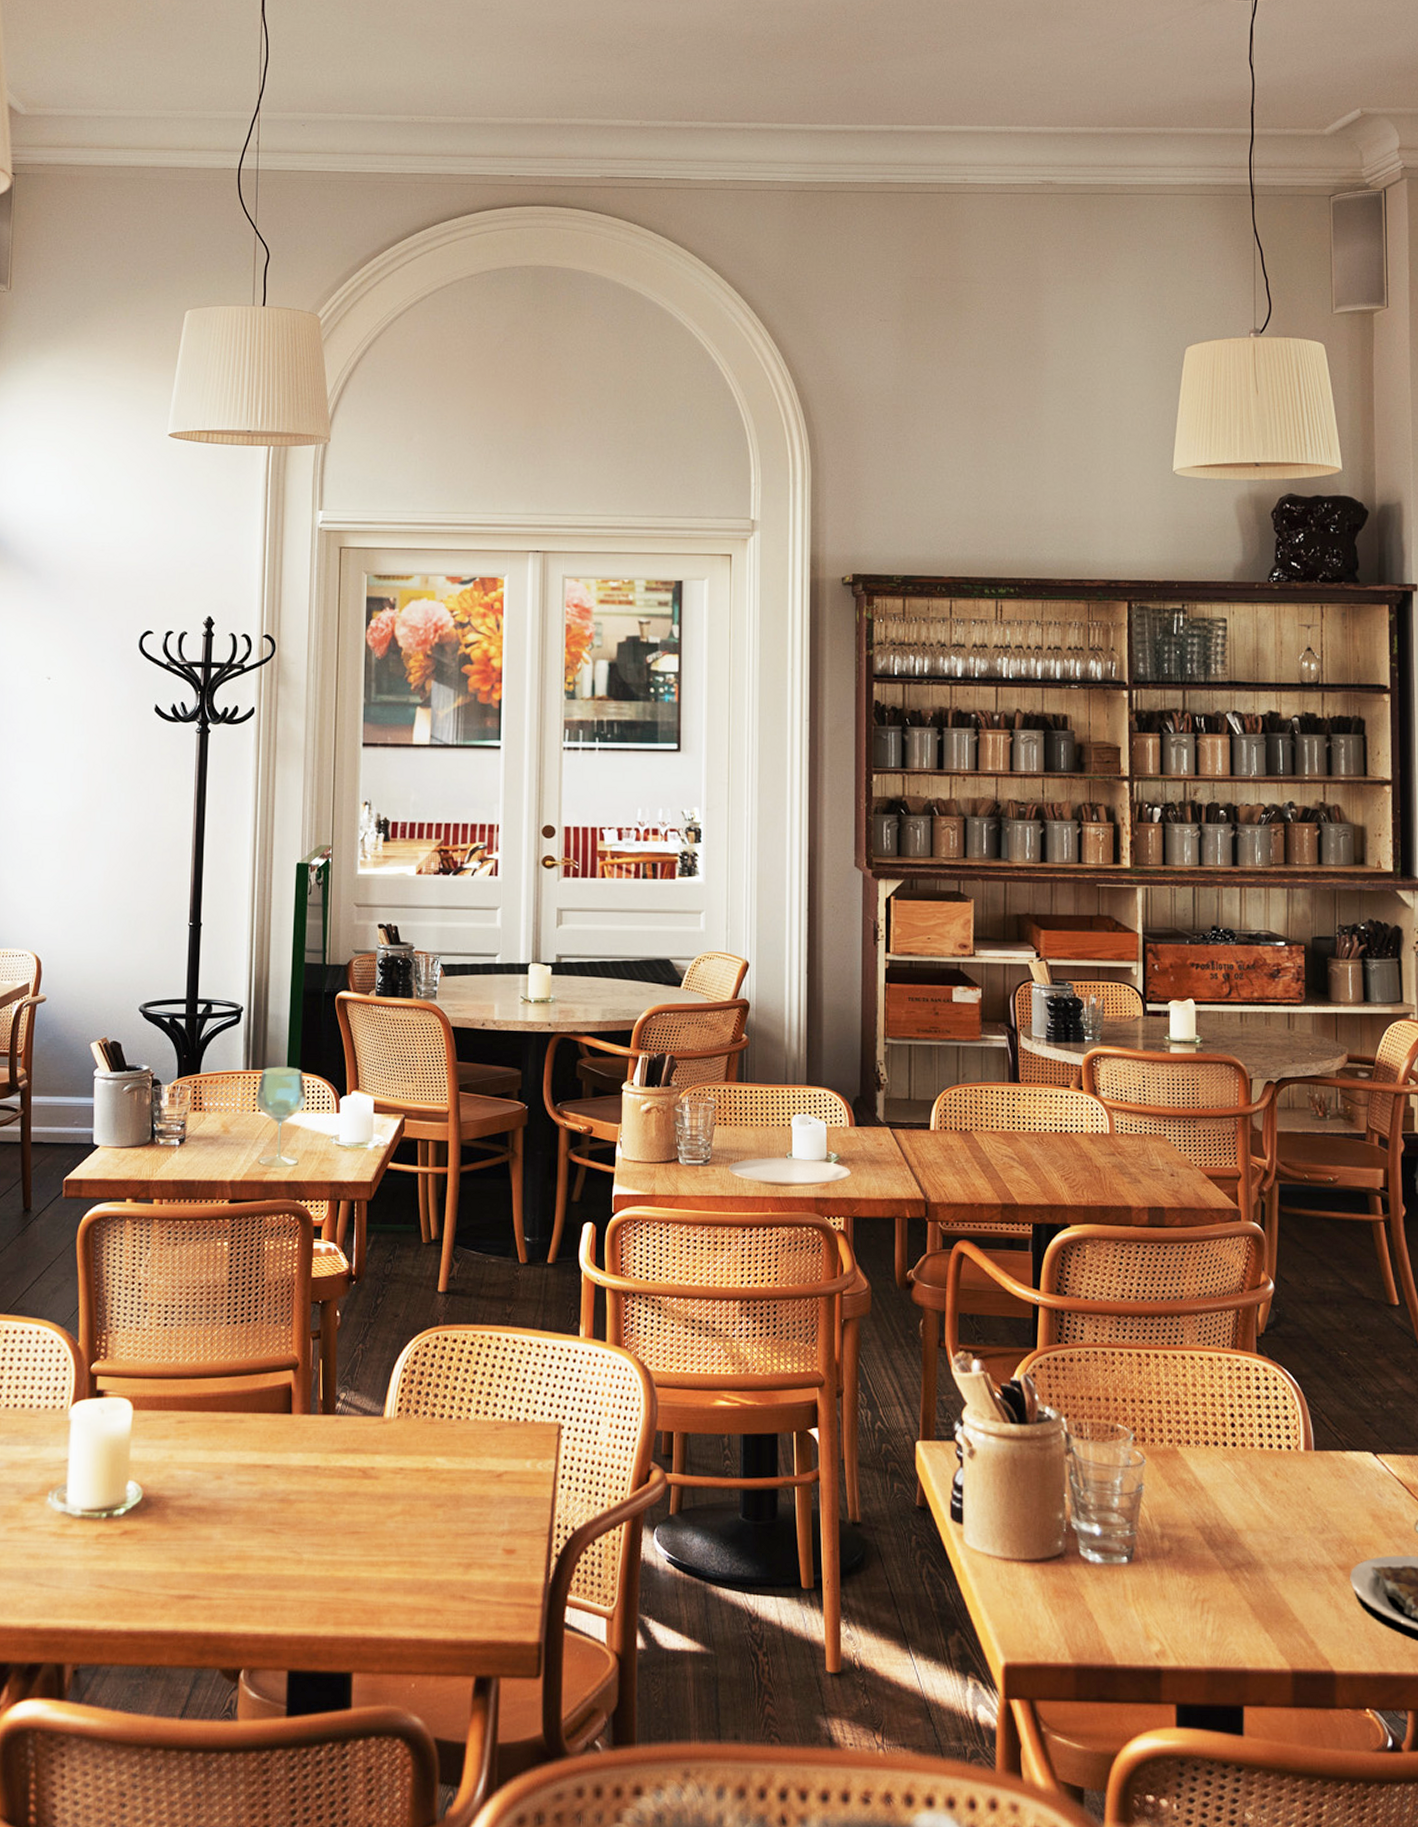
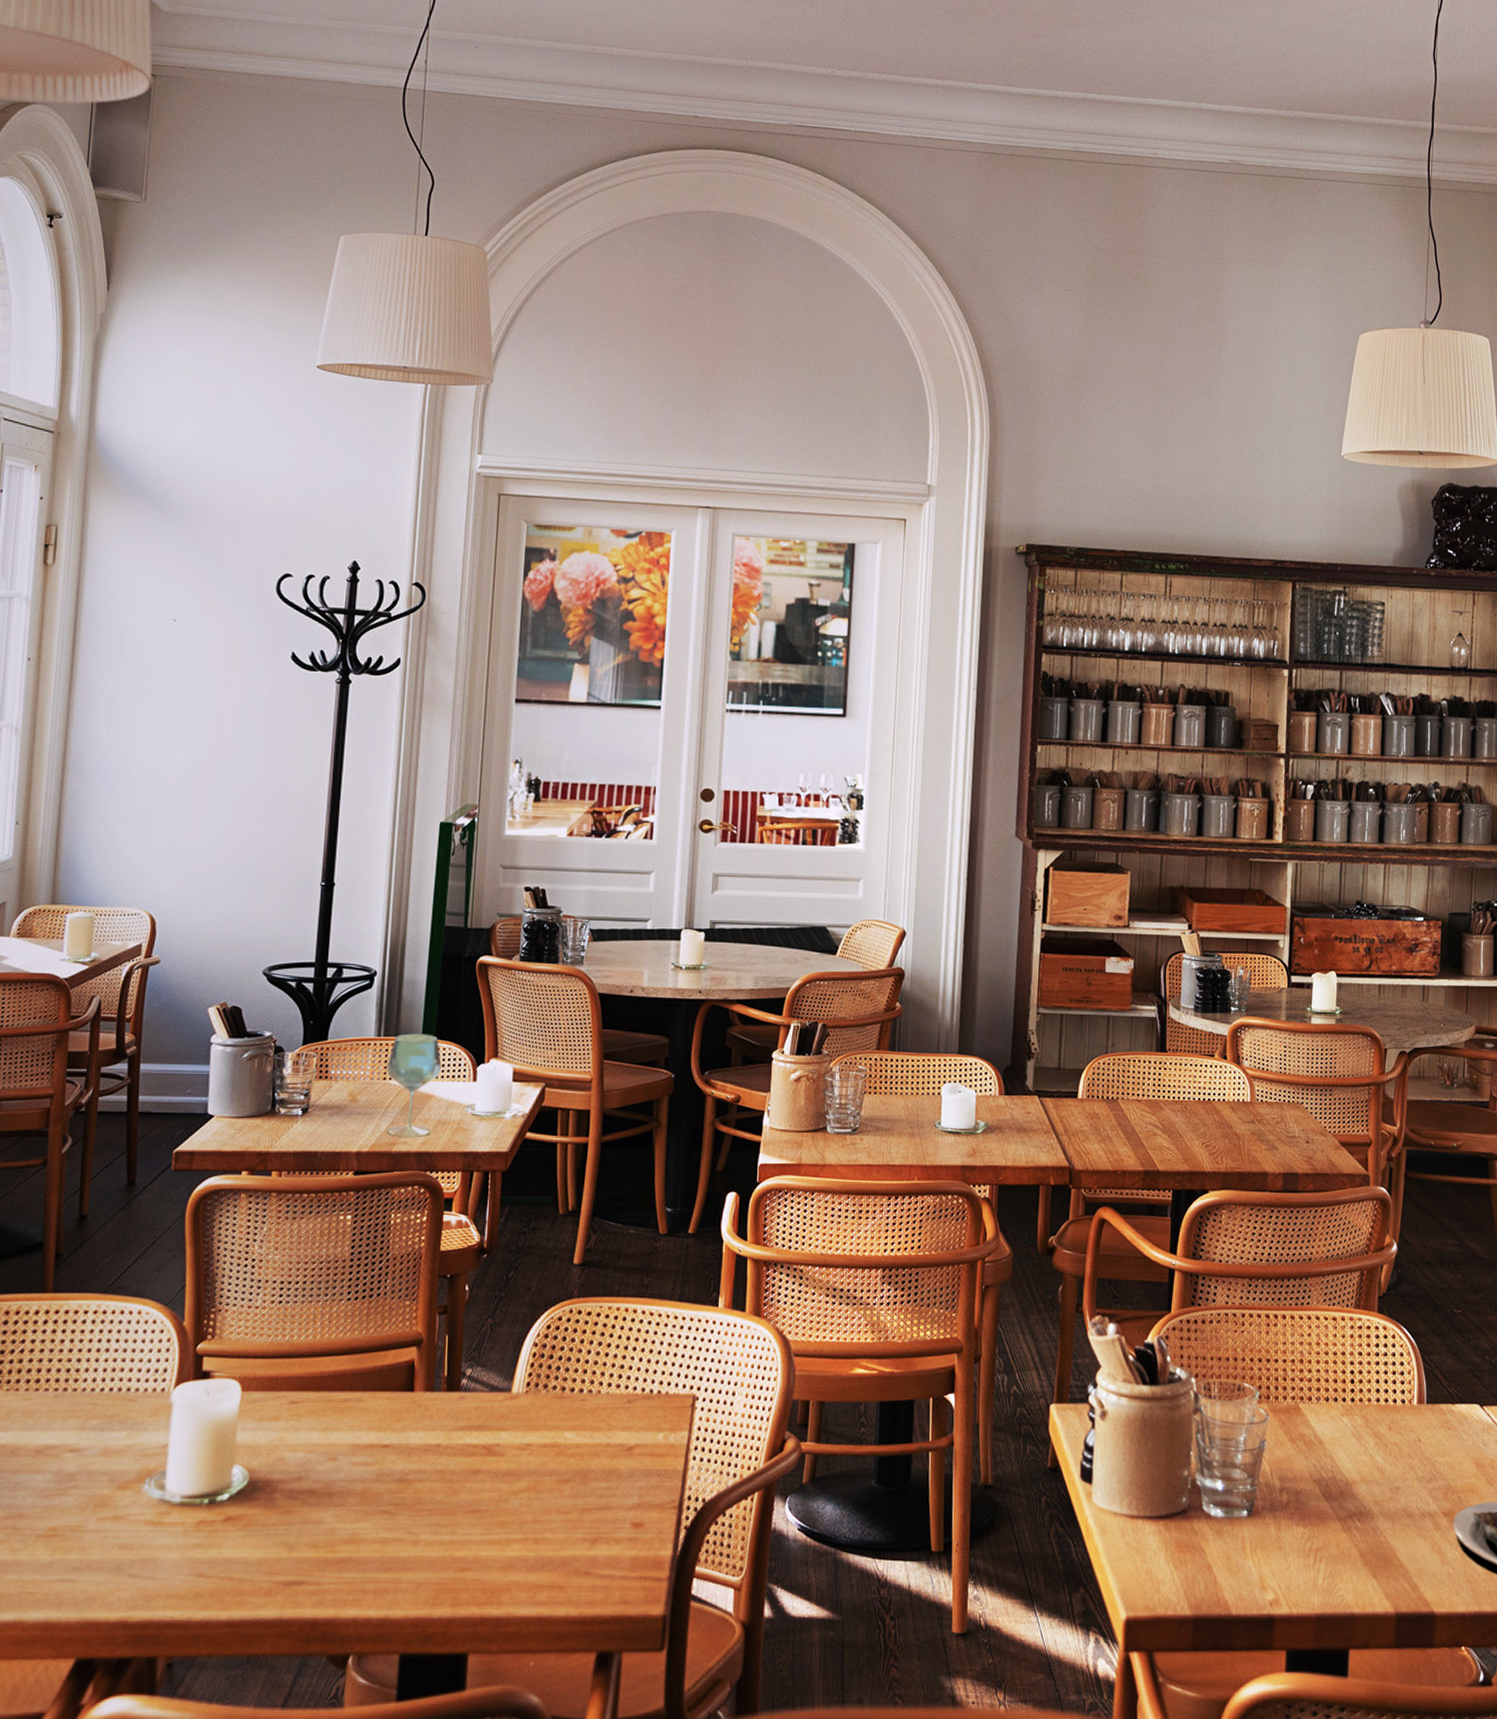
plate: present [728,1158,851,1187] -> none [876,1126,998,1155]

